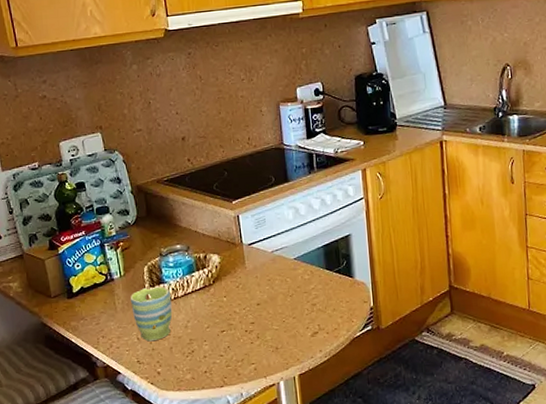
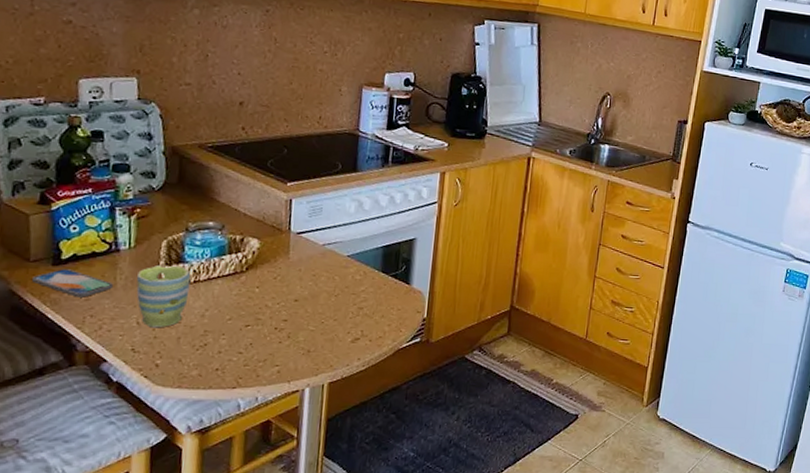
smartphone: none [56,300,114,323] -> present [33,269,113,298]

